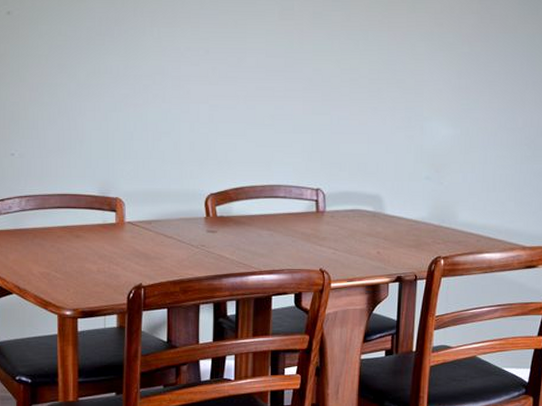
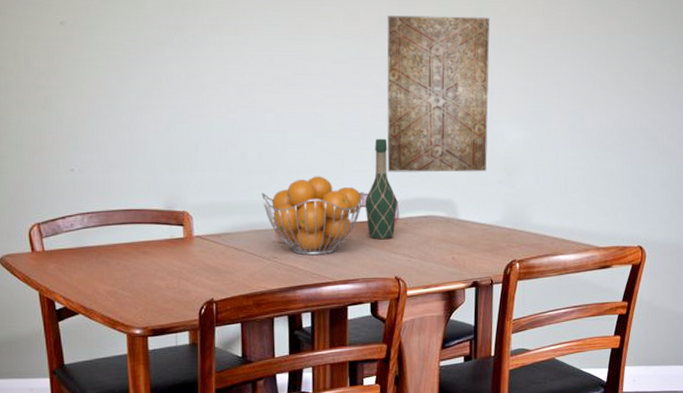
fruit basket: none [192,167,292,245] -> present [261,176,364,256]
wine bottle: none [292,131,325,231] -> present [364,138,398,239]
wall art: none [316,10,424,168] -> present [386,15,490,172]

